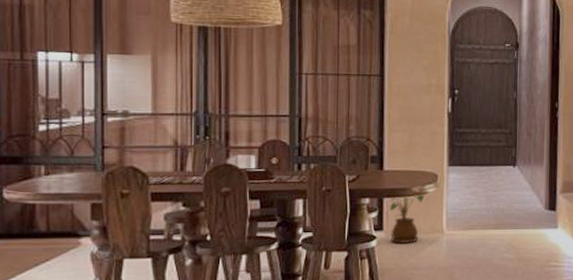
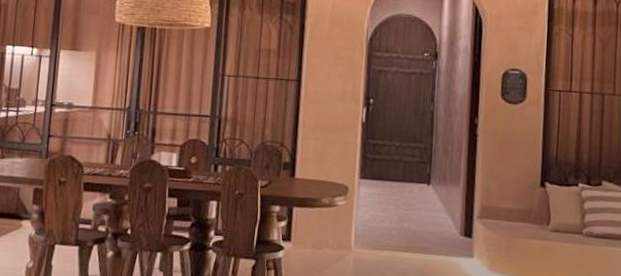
house plant: present [390,182,440,244] -> none [298,195,350,258]

